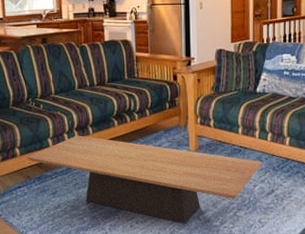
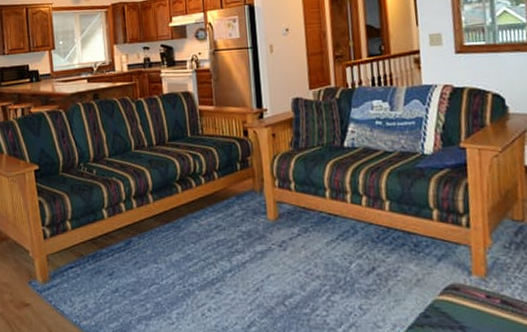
coffee table: present [26,135,263,223] -> none [78,204,358,311]

